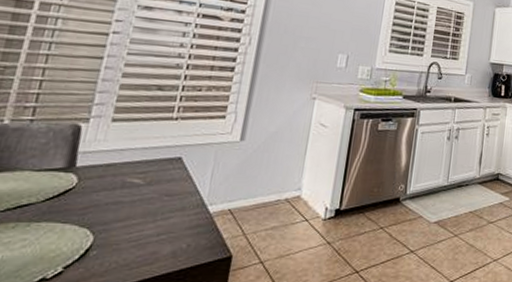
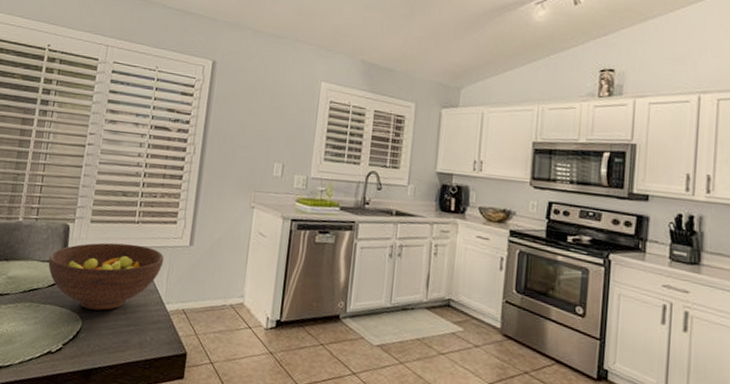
fruit bowl: none [46,142,209,222] -> present [48,242,165,311]

